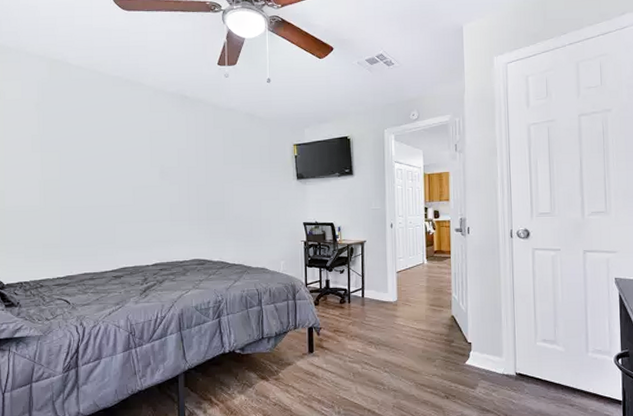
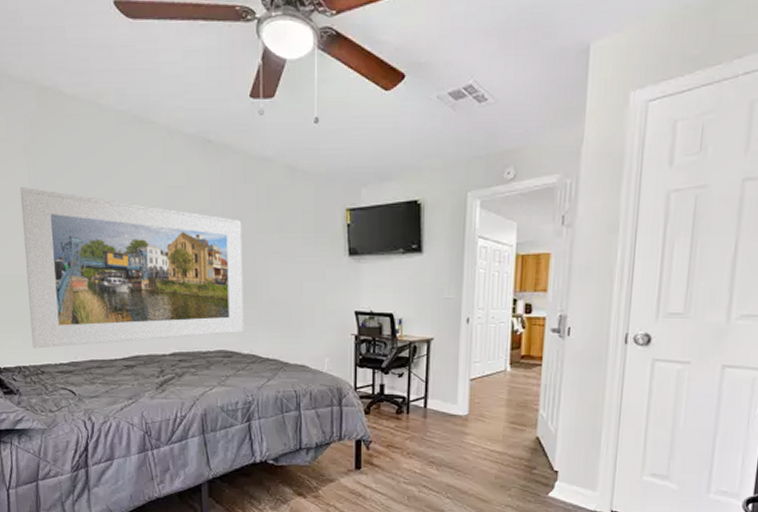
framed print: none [30,136,214,266] -> present [19,188,244,349]

